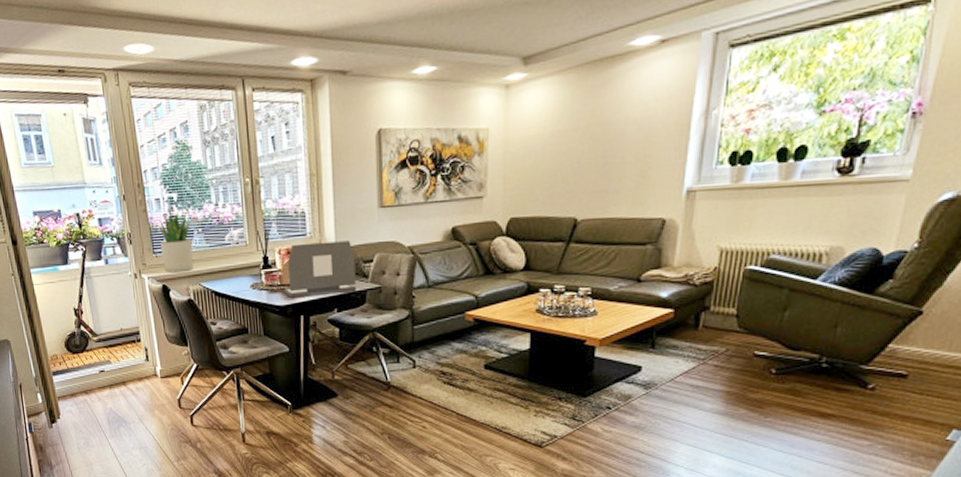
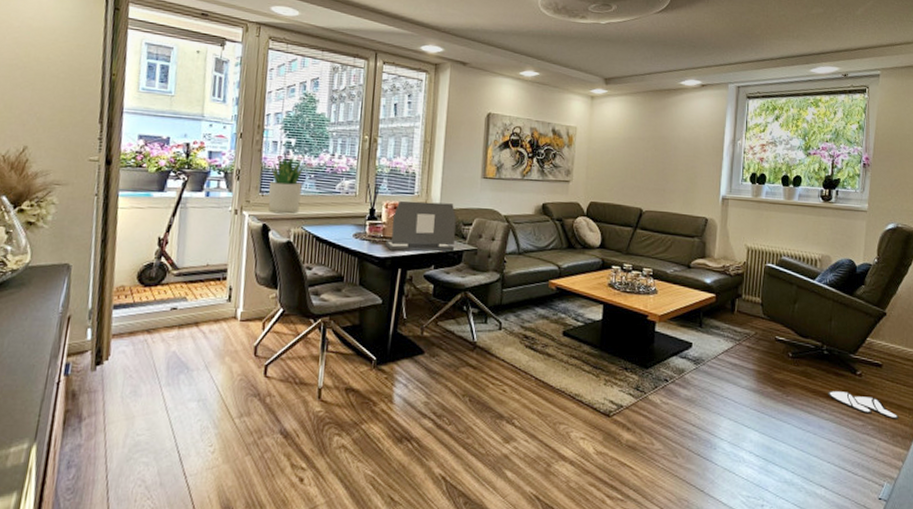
slippers: none [823,409,925,437] -> present [828,391,899,419]

